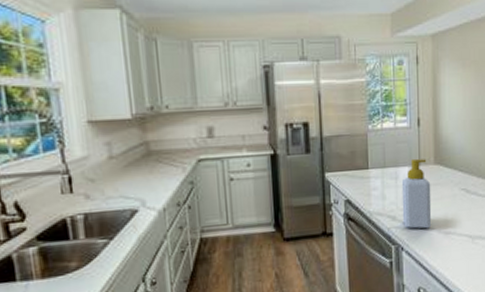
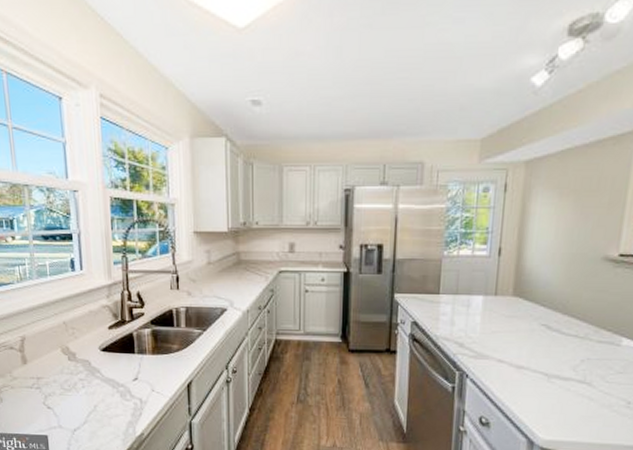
soap bottle: present [401,158,432,229] -> none [470,288,507,360]

